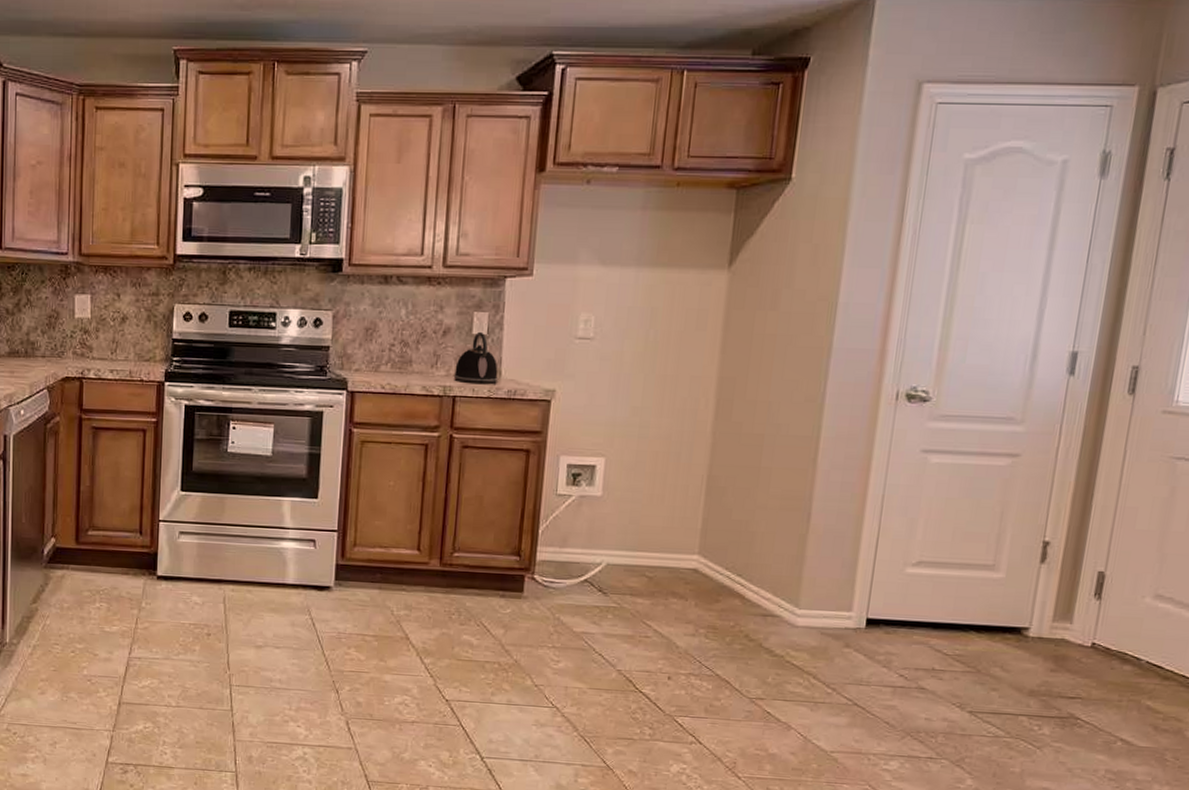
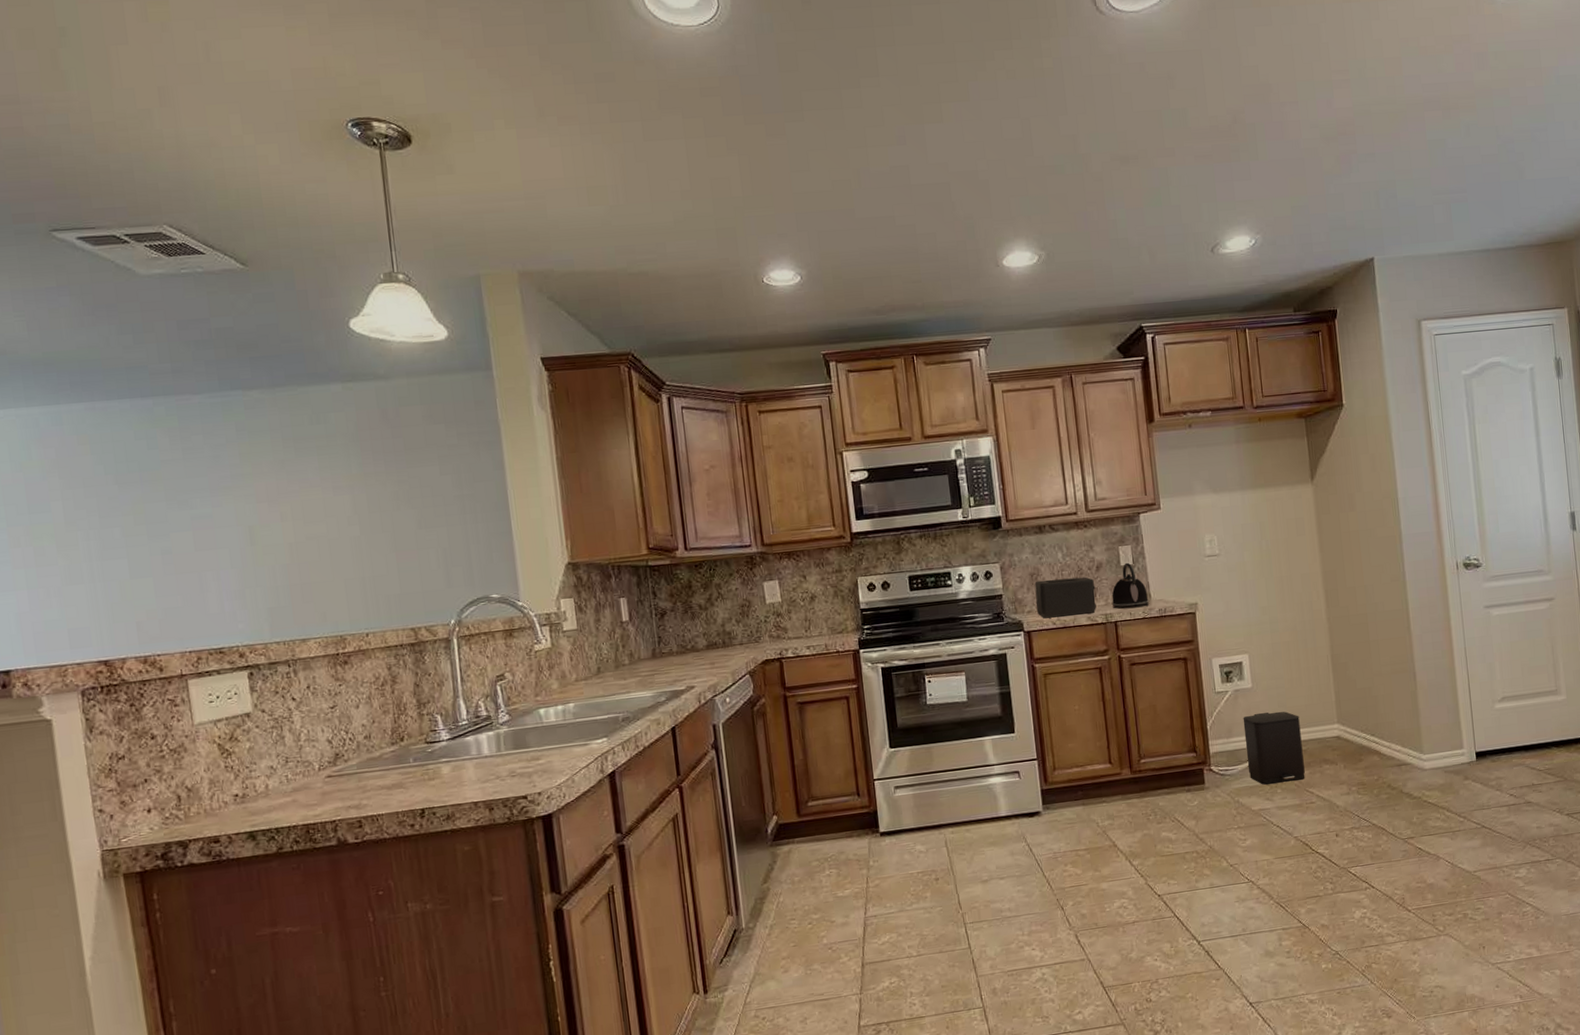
toaster: none [365,337,438,384] -> present [1034,577,1097,619]
pedal bin: none [577,526,652,609] -> present [1242,711,1305,785]

